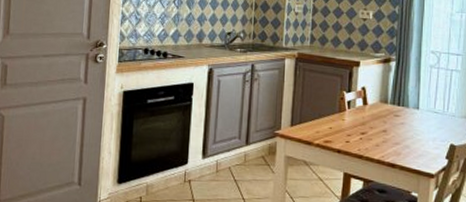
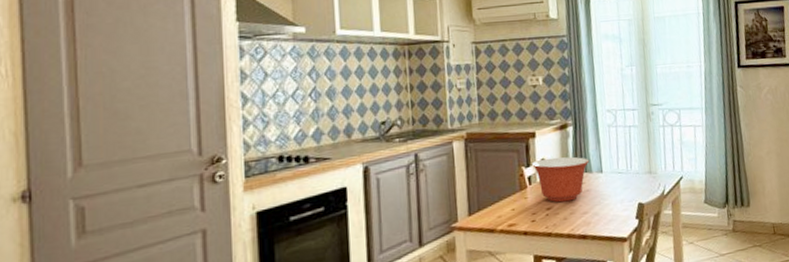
mixing bowl: none [353,87,408,130] -> present [532,156,590,203]

